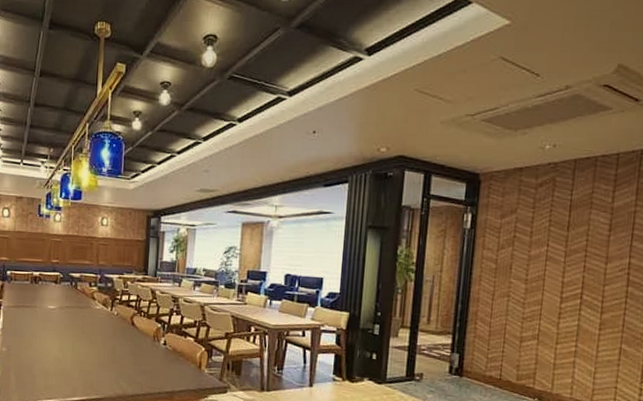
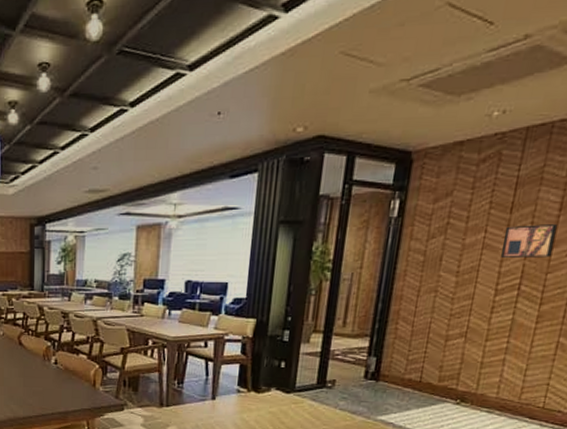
wall art: none [562,242,610,272] -> present [500,224,559,257]

